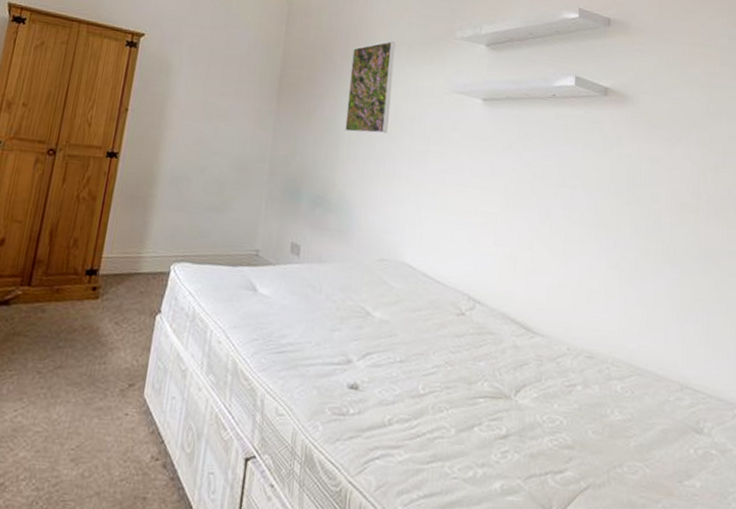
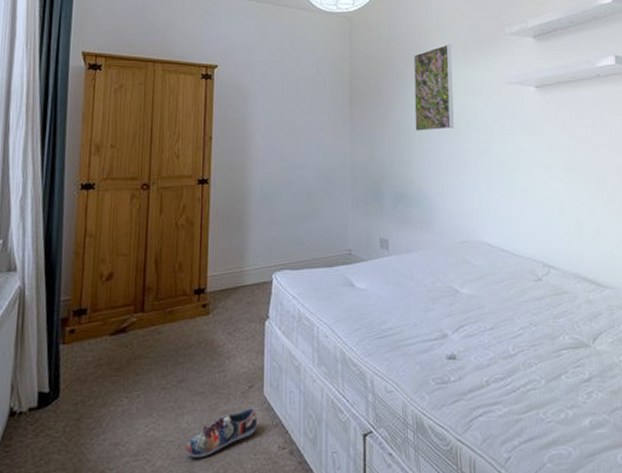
shoe: none [53,409,134,455] -> present [187,408,258,458]

